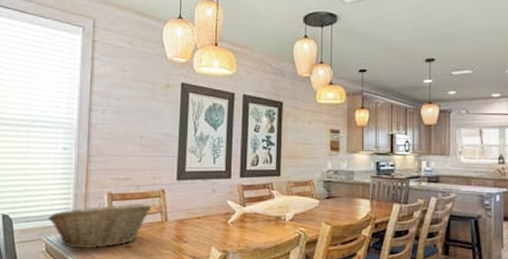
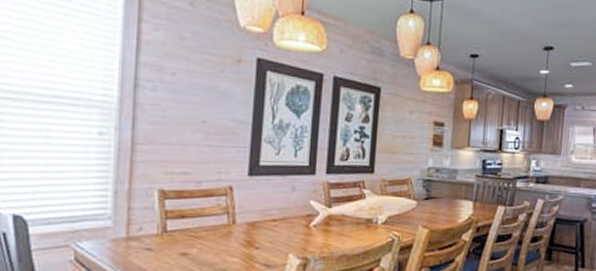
fruit basket: present [48,203,151,249] -> none [77,202,215,257]

